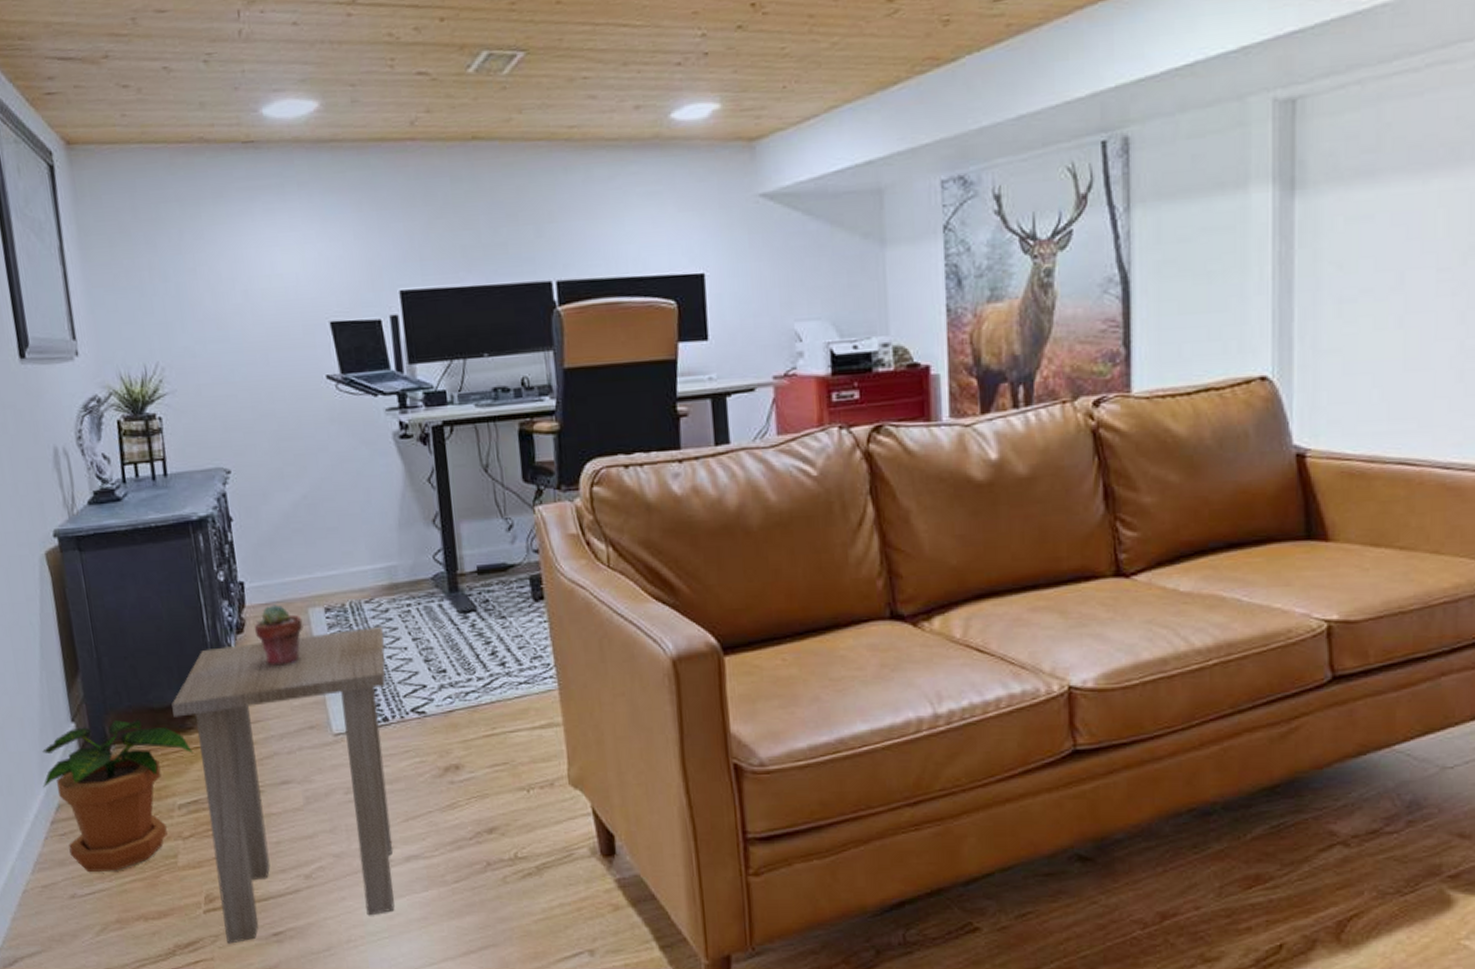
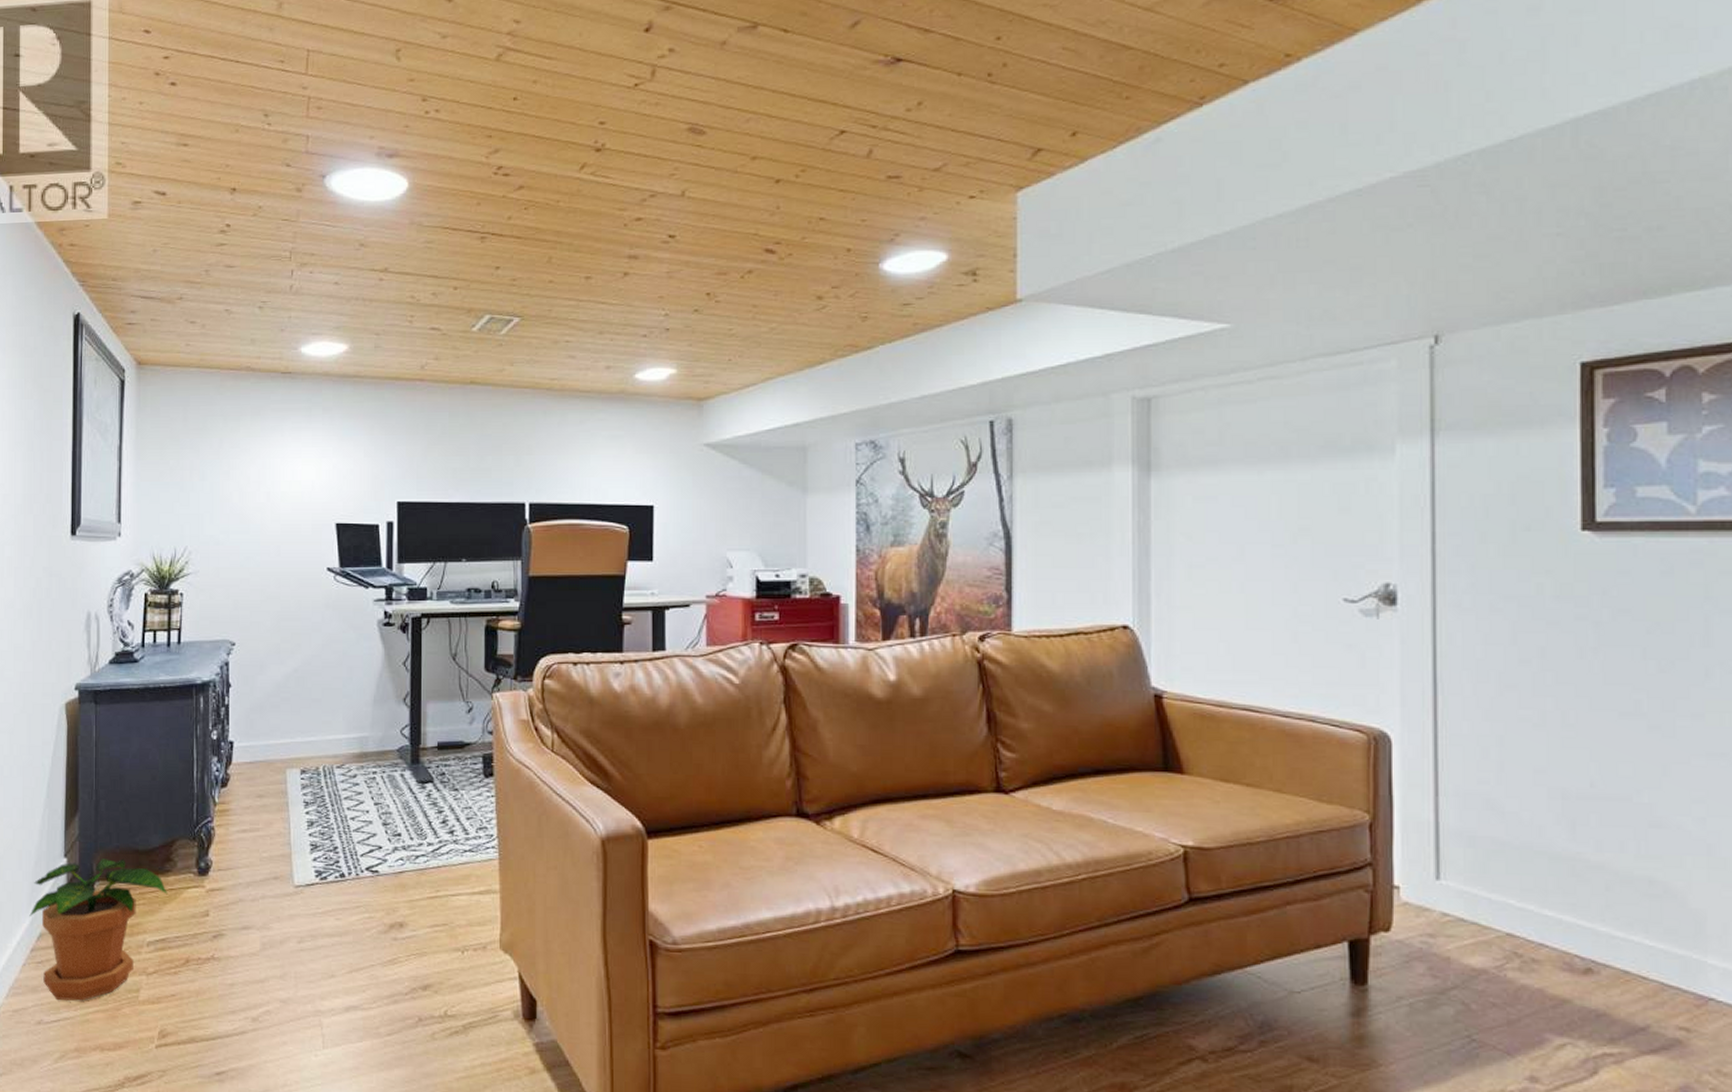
side table: present [171,626,395,944] -> none [155,789,350,1080]
potted succulent: present [254,604,304,666] -> none [237,763,280,819]

